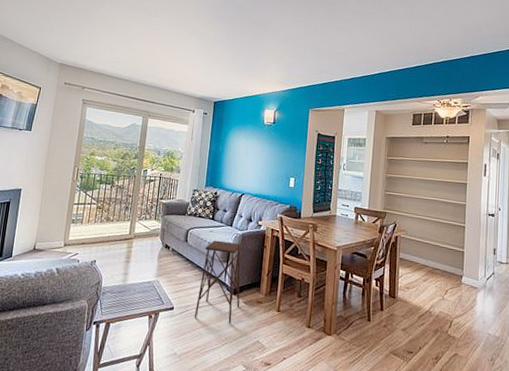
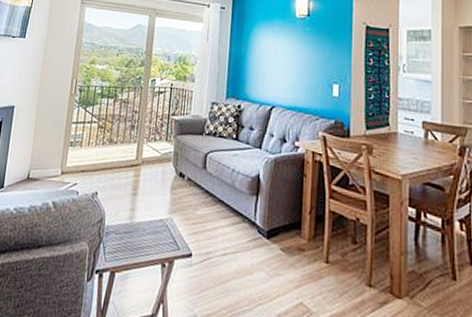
side table: present [194,240,242,325] -> none [217,166,276,279]

